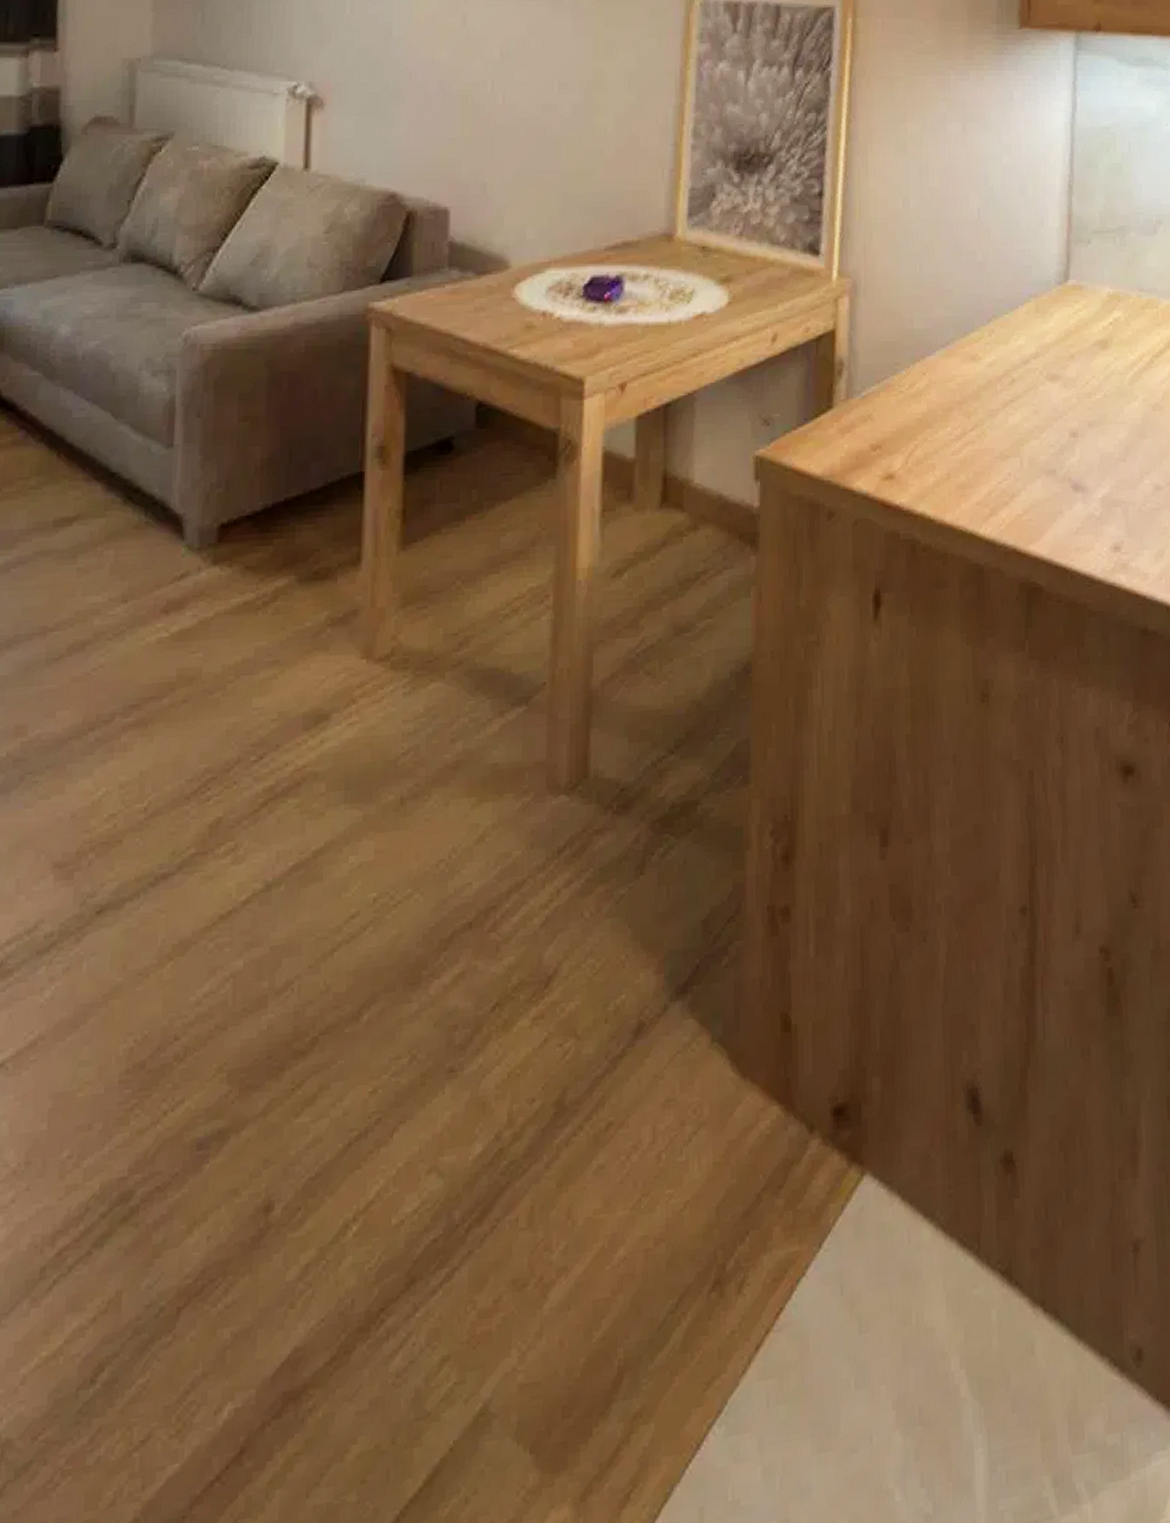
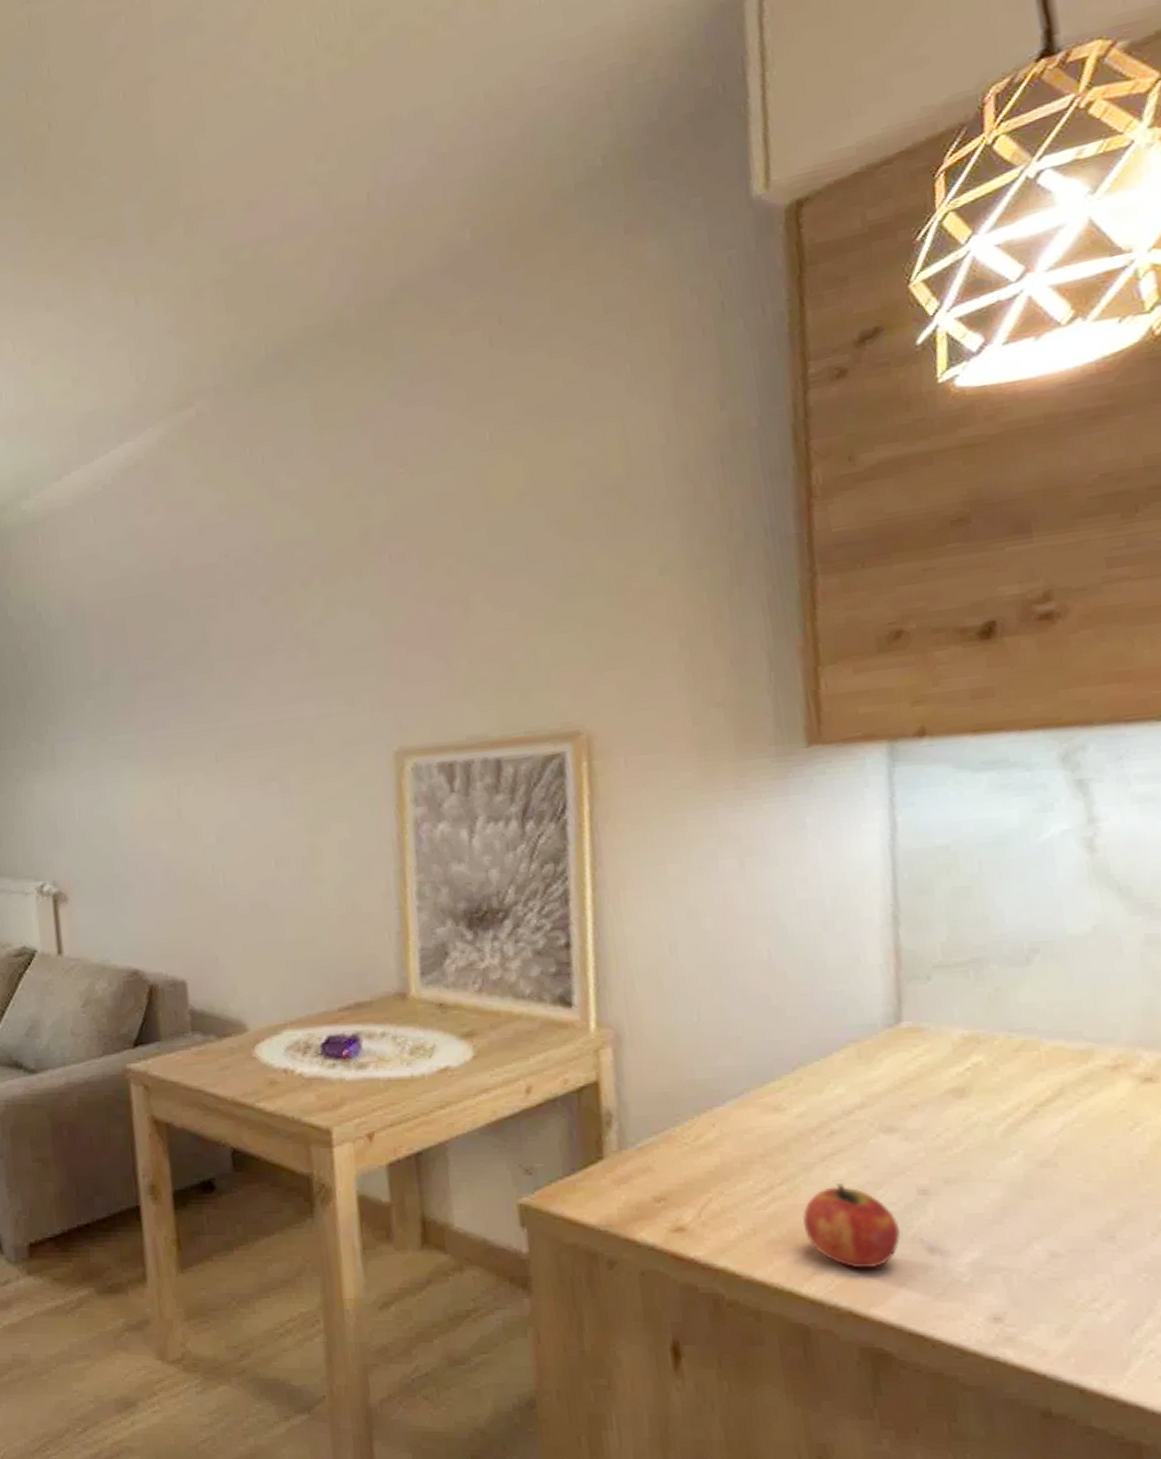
fruit: none [986,428,1055,508] -> present [803,1184,900,1269]

